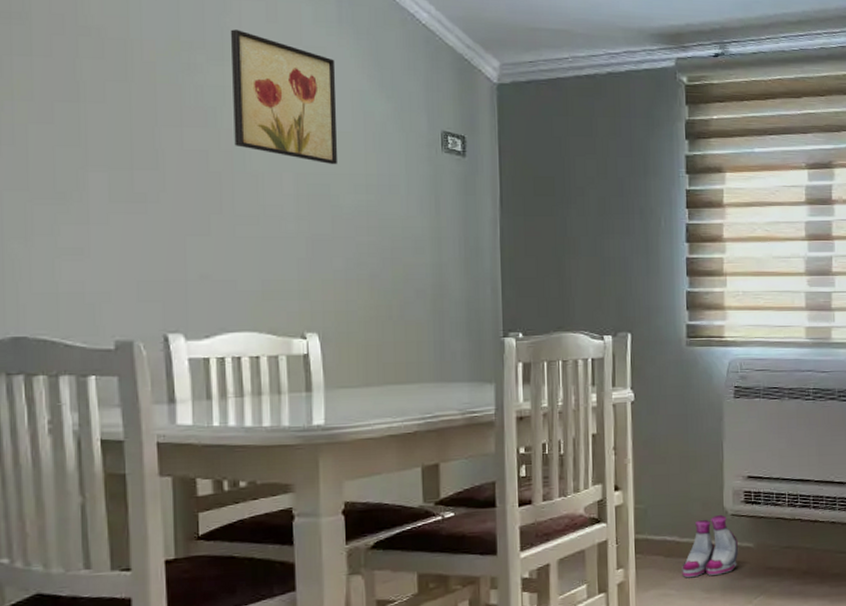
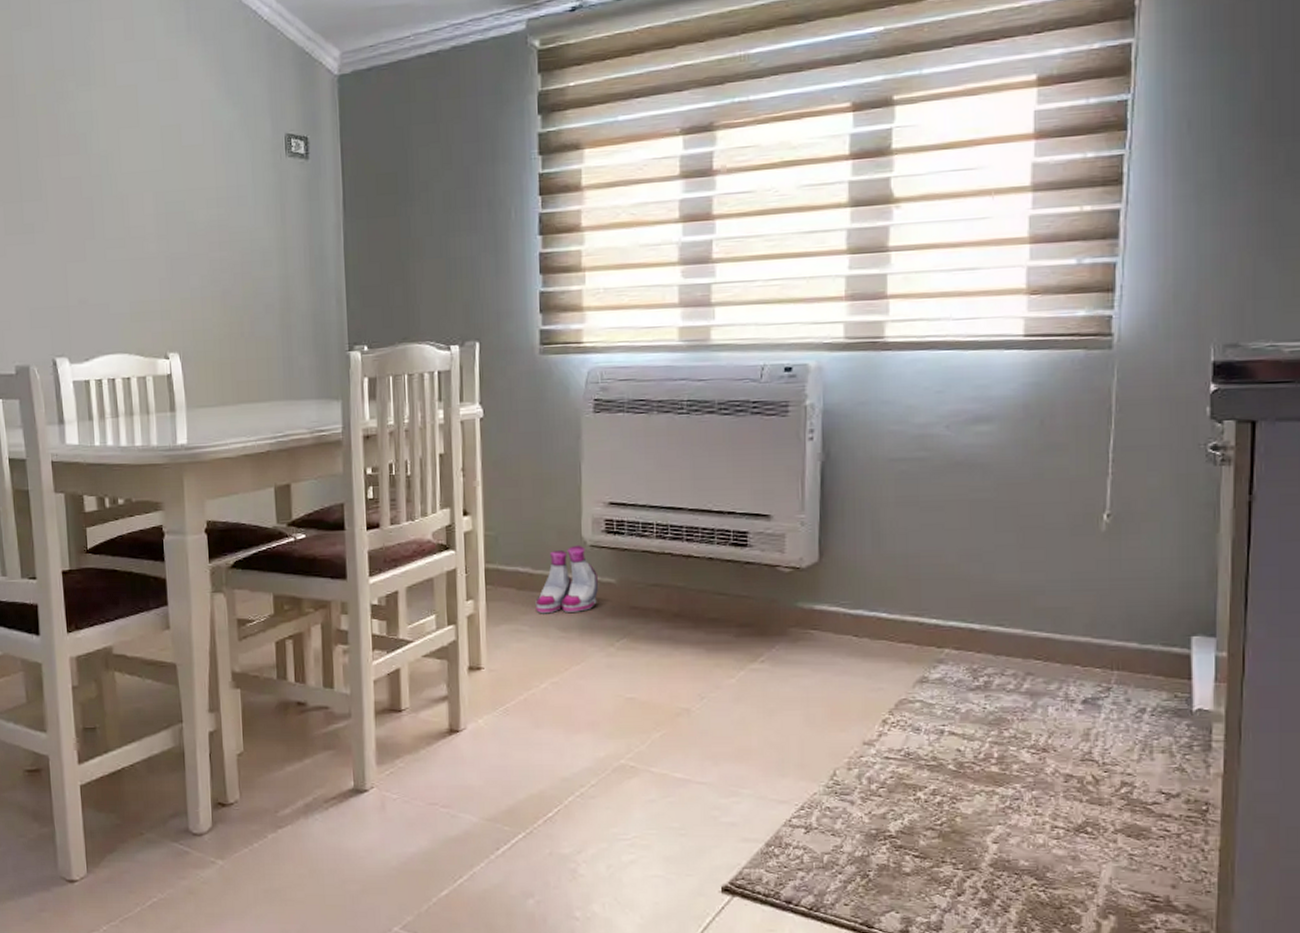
wall art: present [230,29,338,165] -> none [94,52,191,181]

